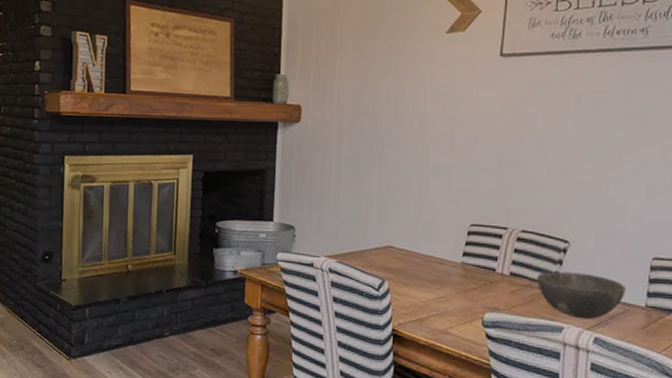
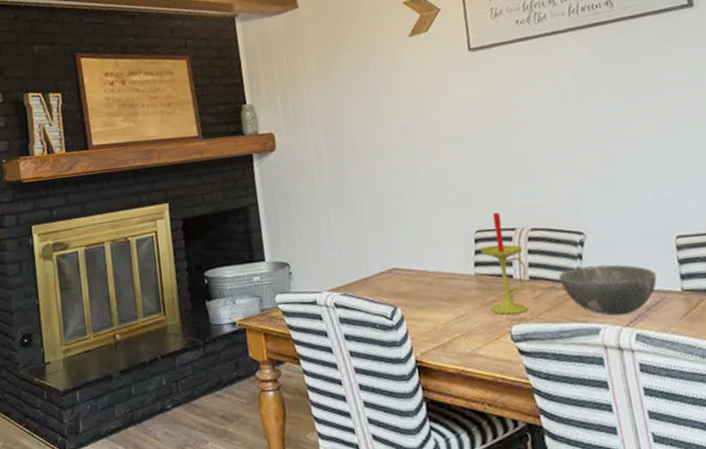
candle: none [468,210,510,304] -> present [479,212,529,315]

